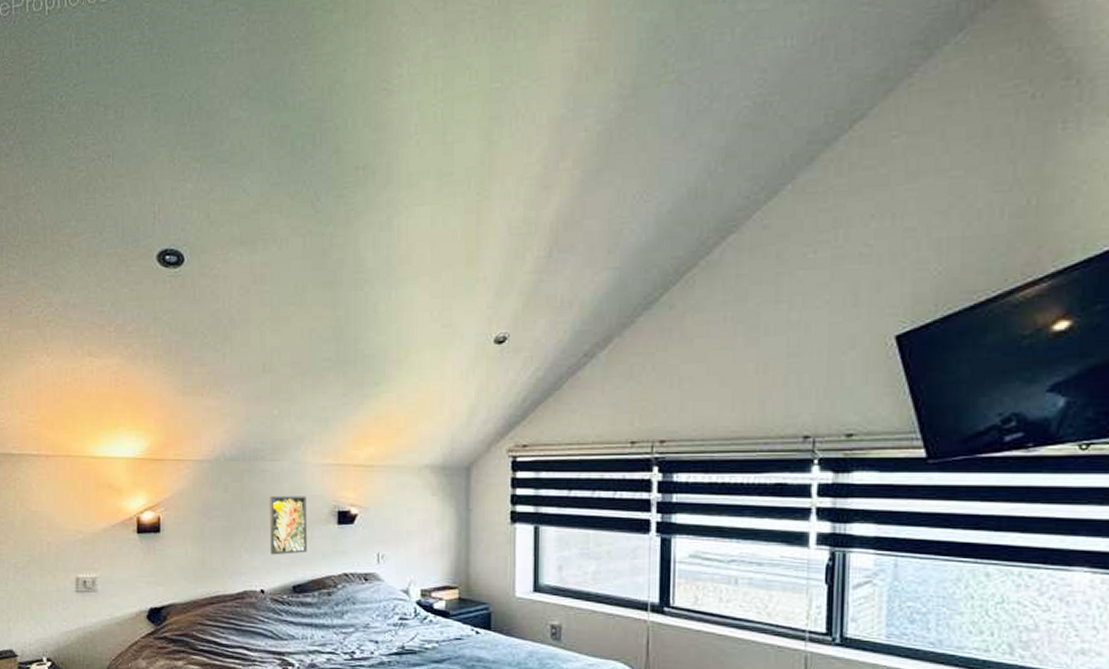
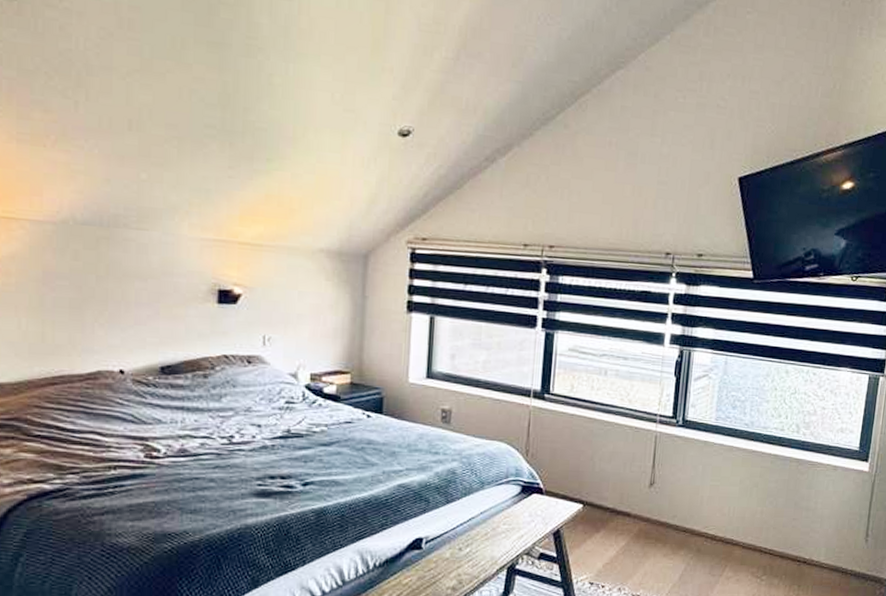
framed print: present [269,495,308,555] -> none [132,268,181,333]

